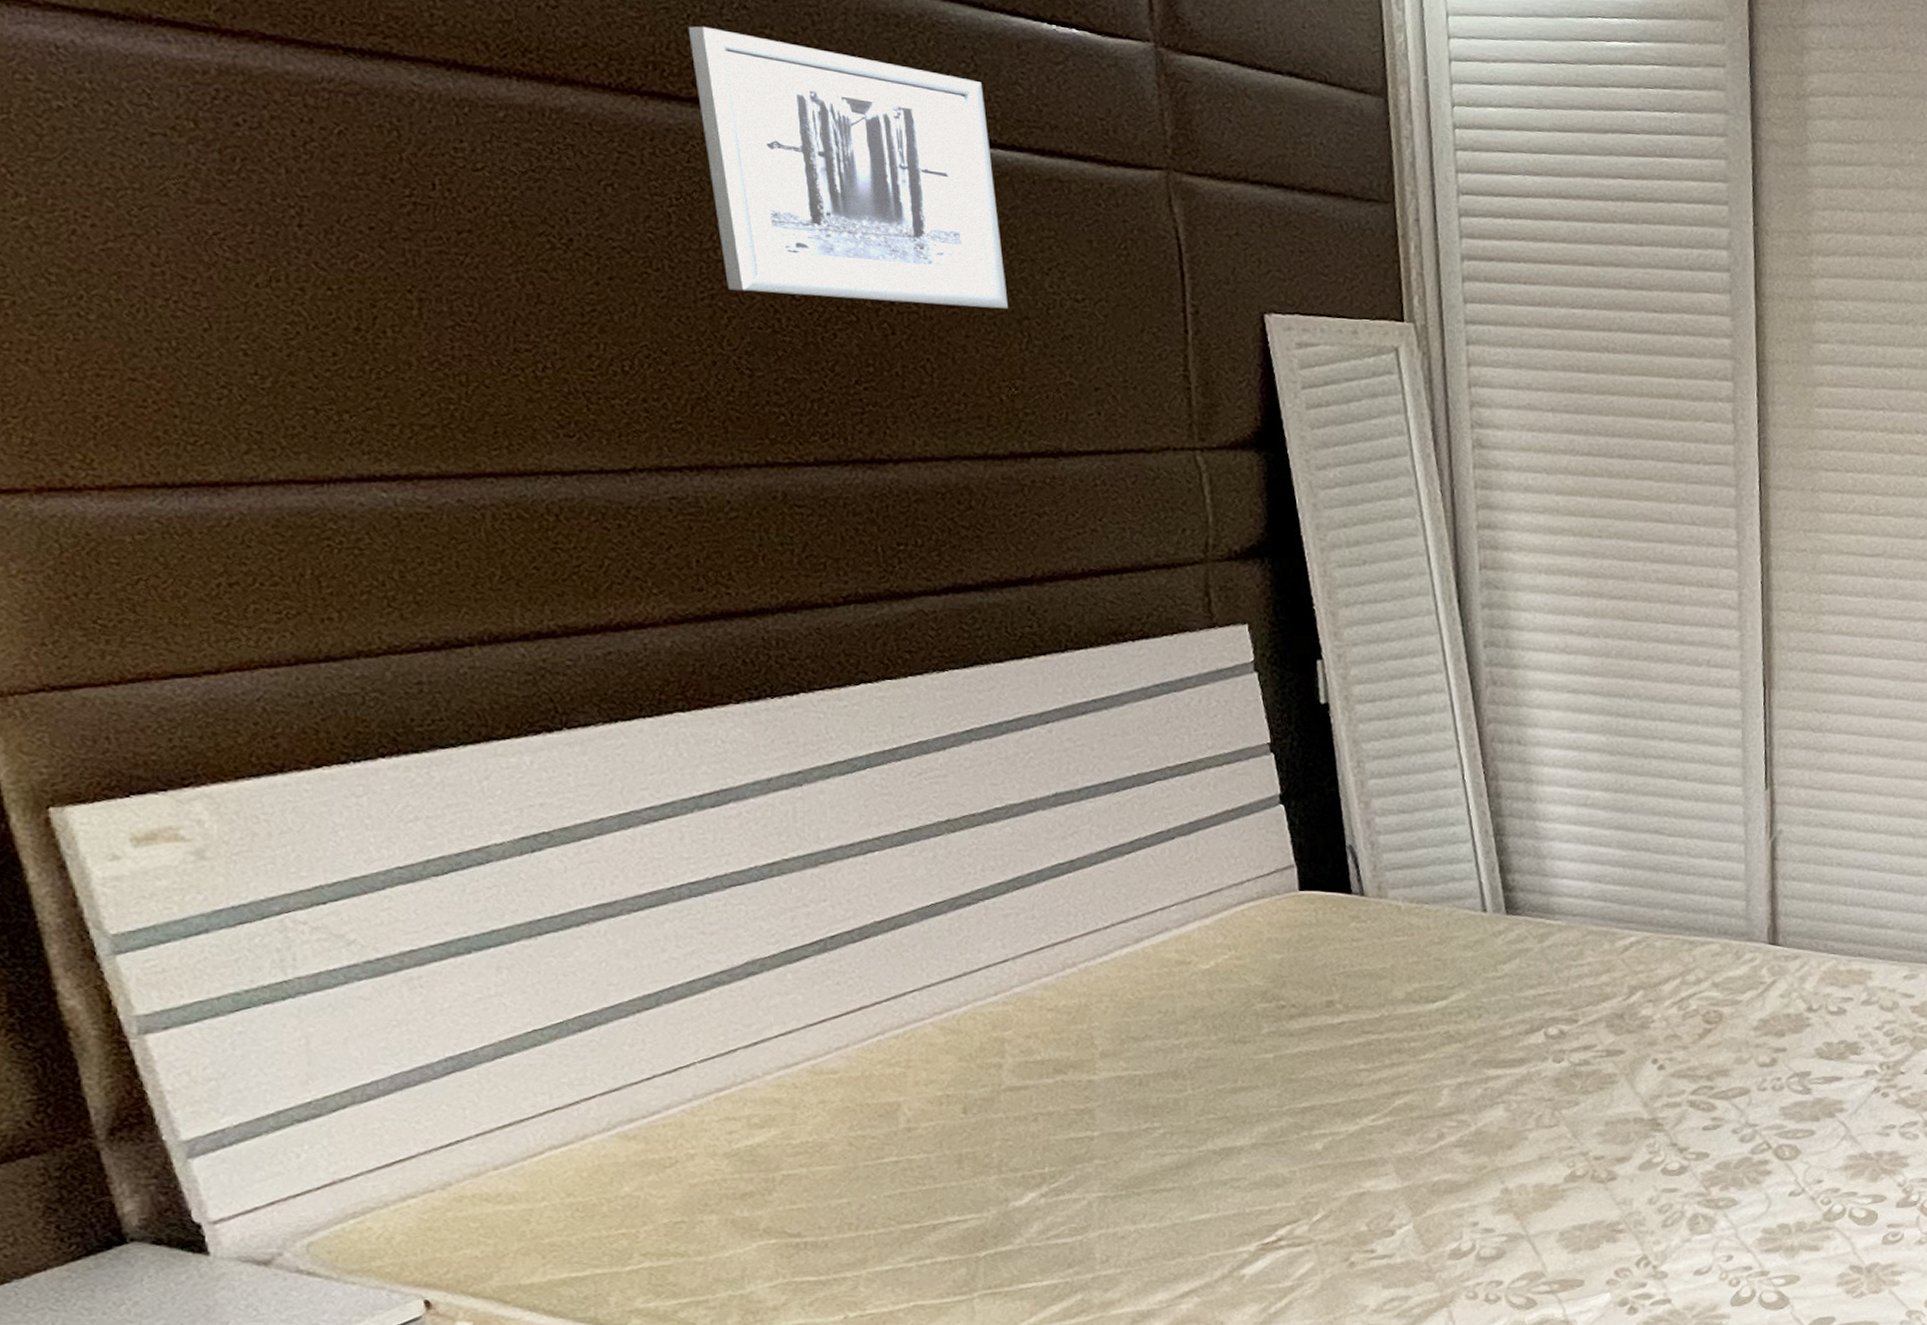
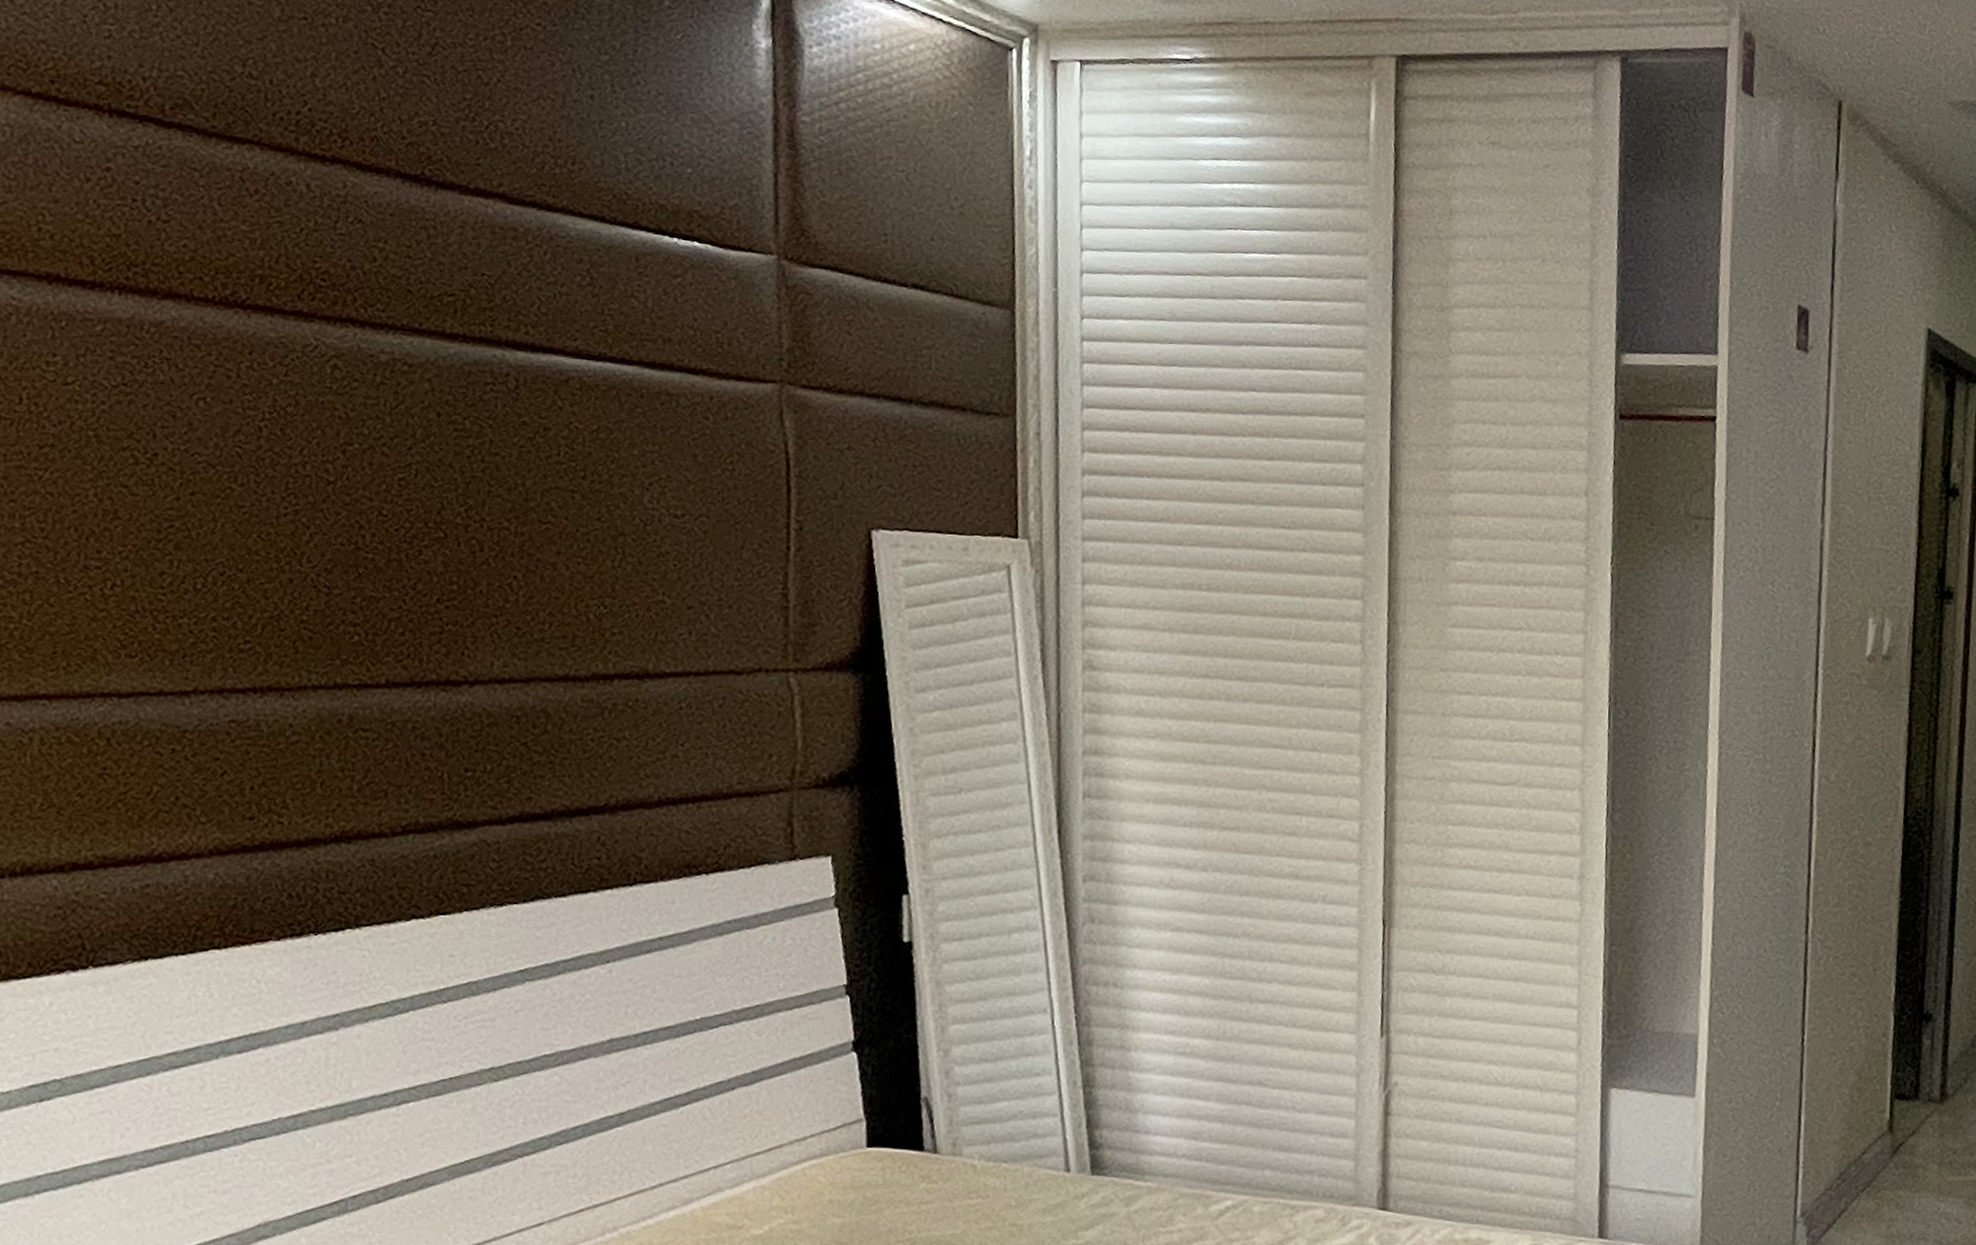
wall art: present [688,26,1009,309] -> none [299,240,605,525]

